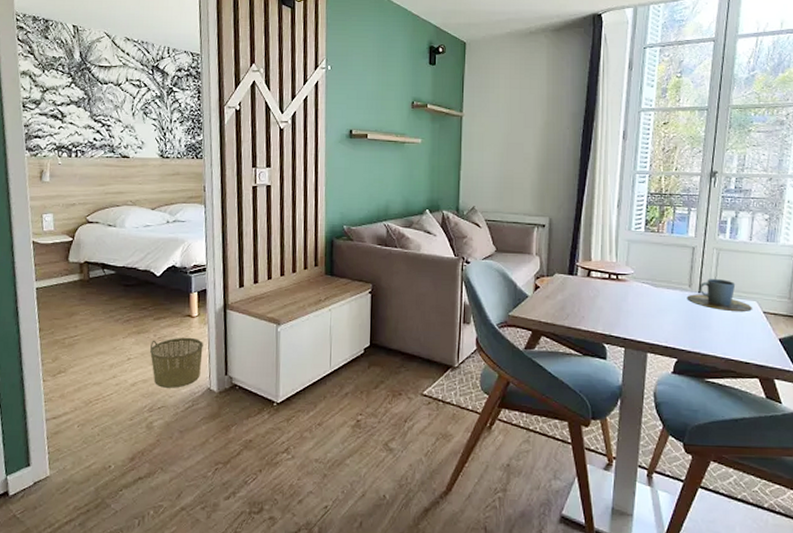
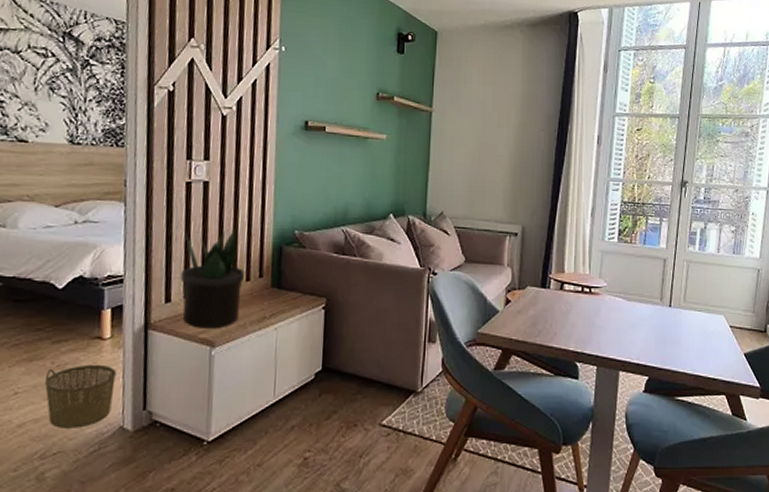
planter: none [251,225,302,310] -> present [180,228,244,329]
cup: present [687,278,752,311] -> none [658,291,719,326]

